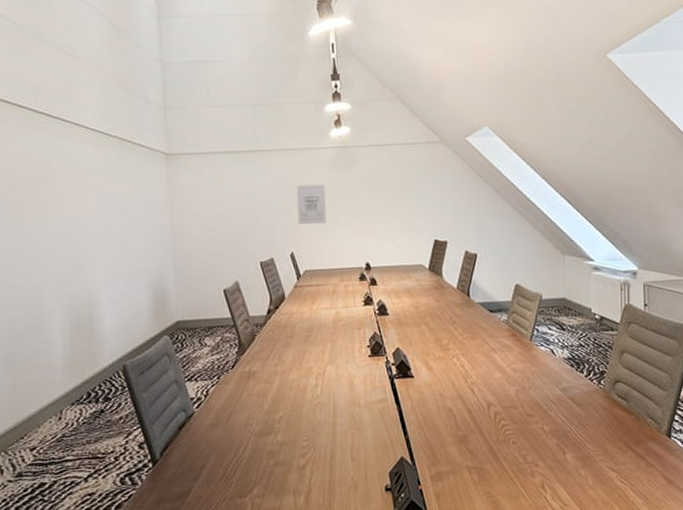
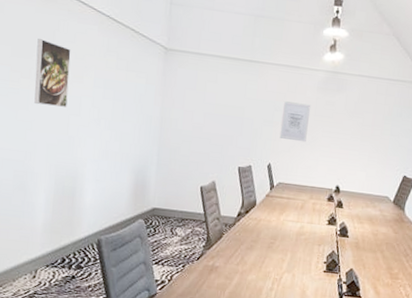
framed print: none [32,167,72,234] -> present [34,39,71,107]

